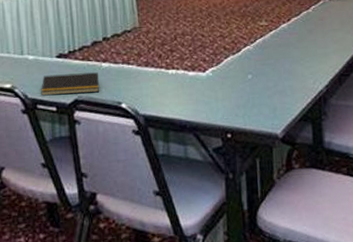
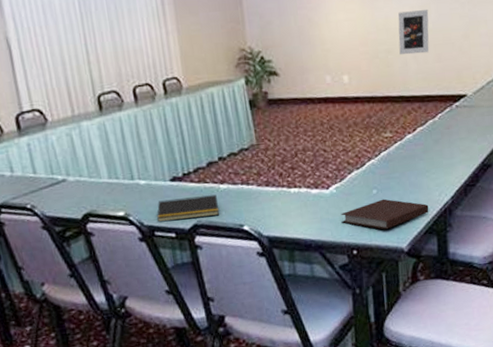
notebook: none [216,84,304,115] -> present [340,199,429,230]

